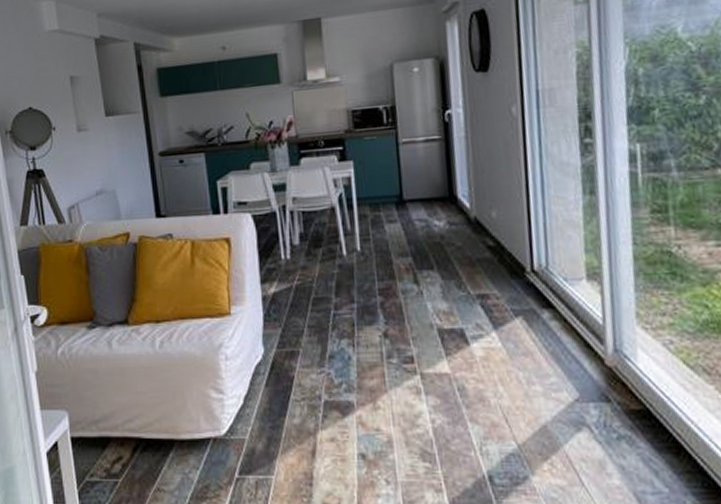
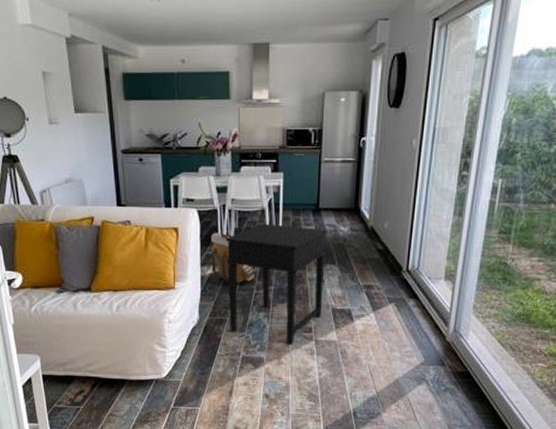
backpack: none [270,239,332,303] -> present [210,232,257,283]
side table: none [289,224,425,381] -> present [225,224,328,345]

